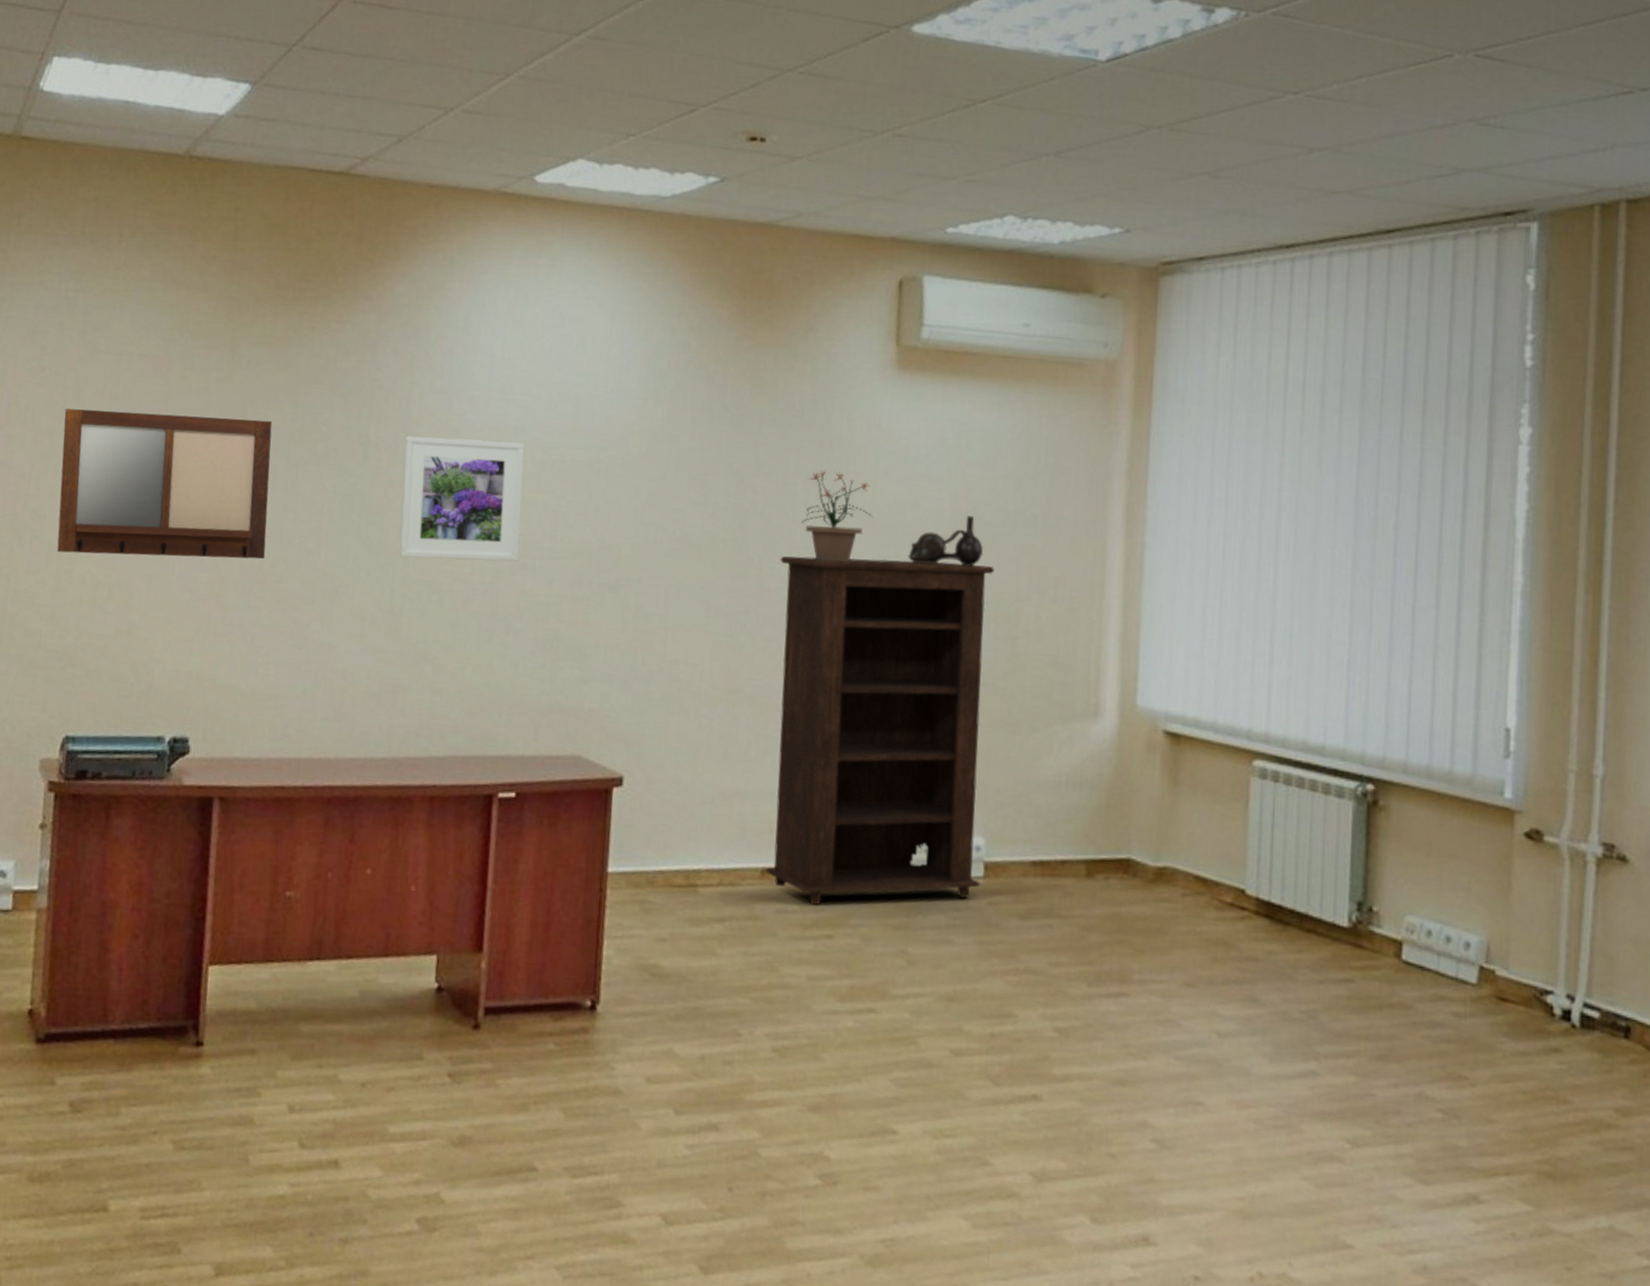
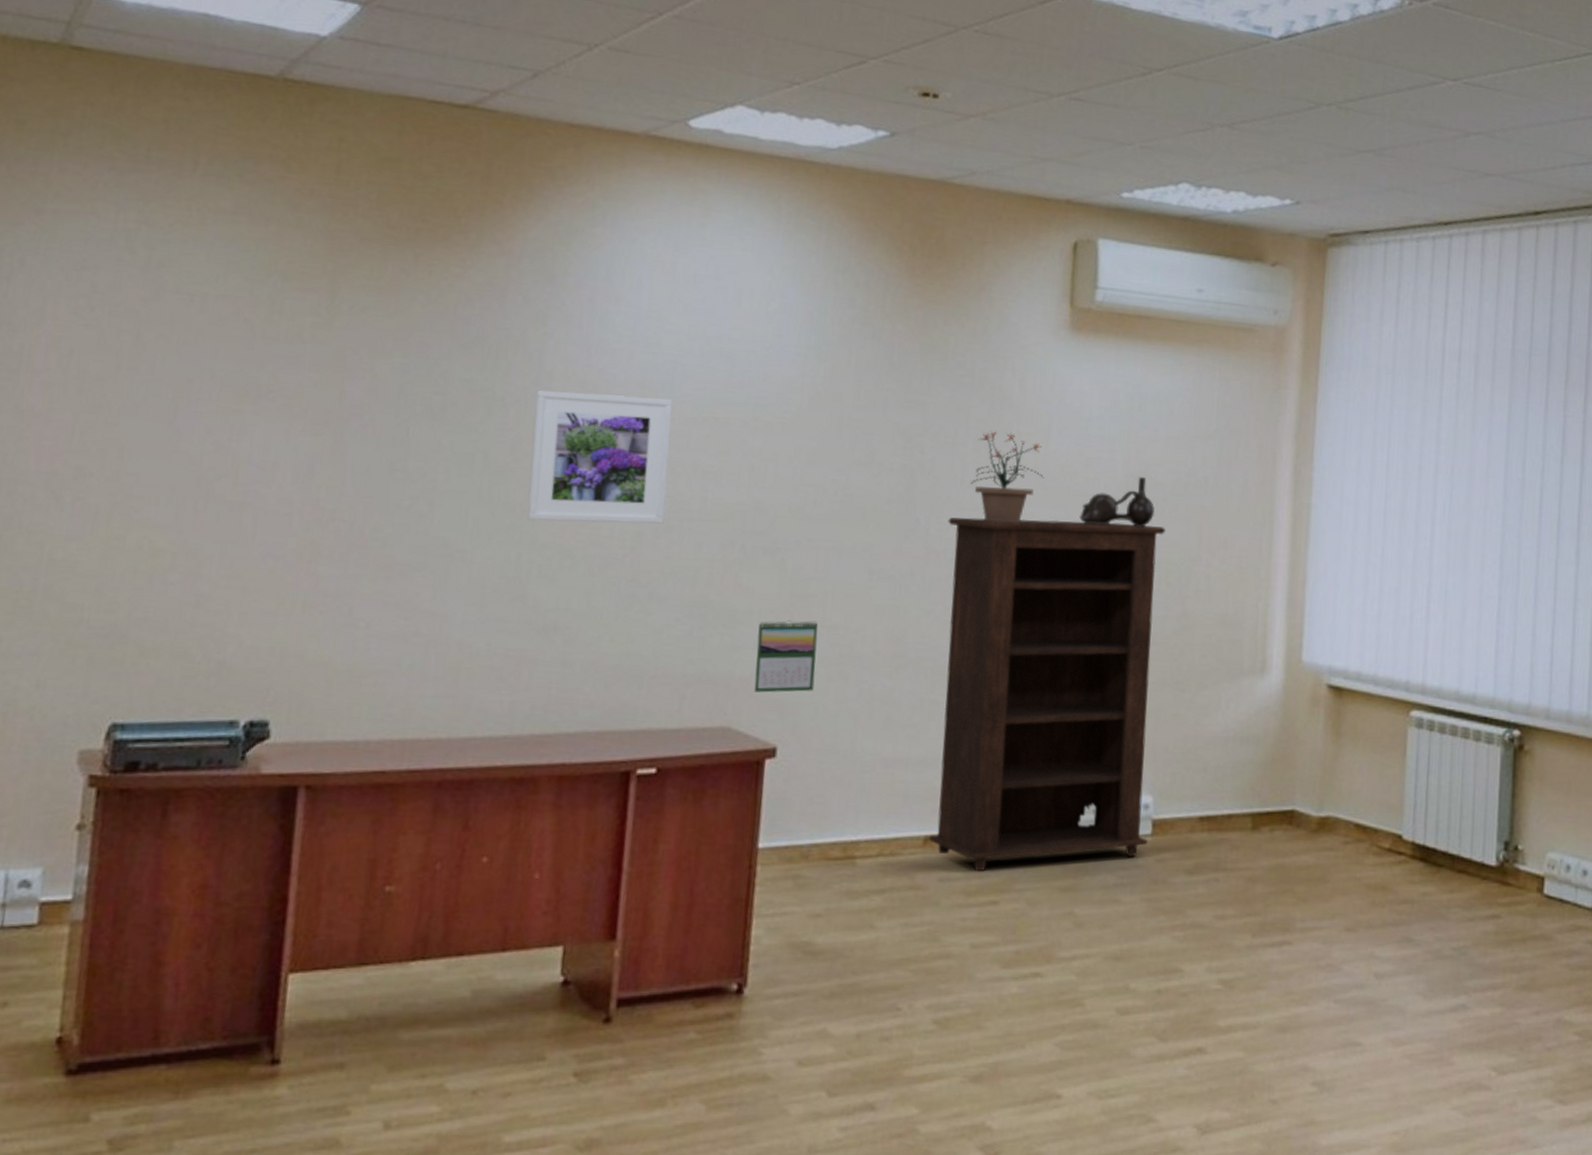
writing board: present [56,409,273,559] -> none [106,354,379,523]
calendar: none [601,654,660,724] -> present [753,619,819,693]

